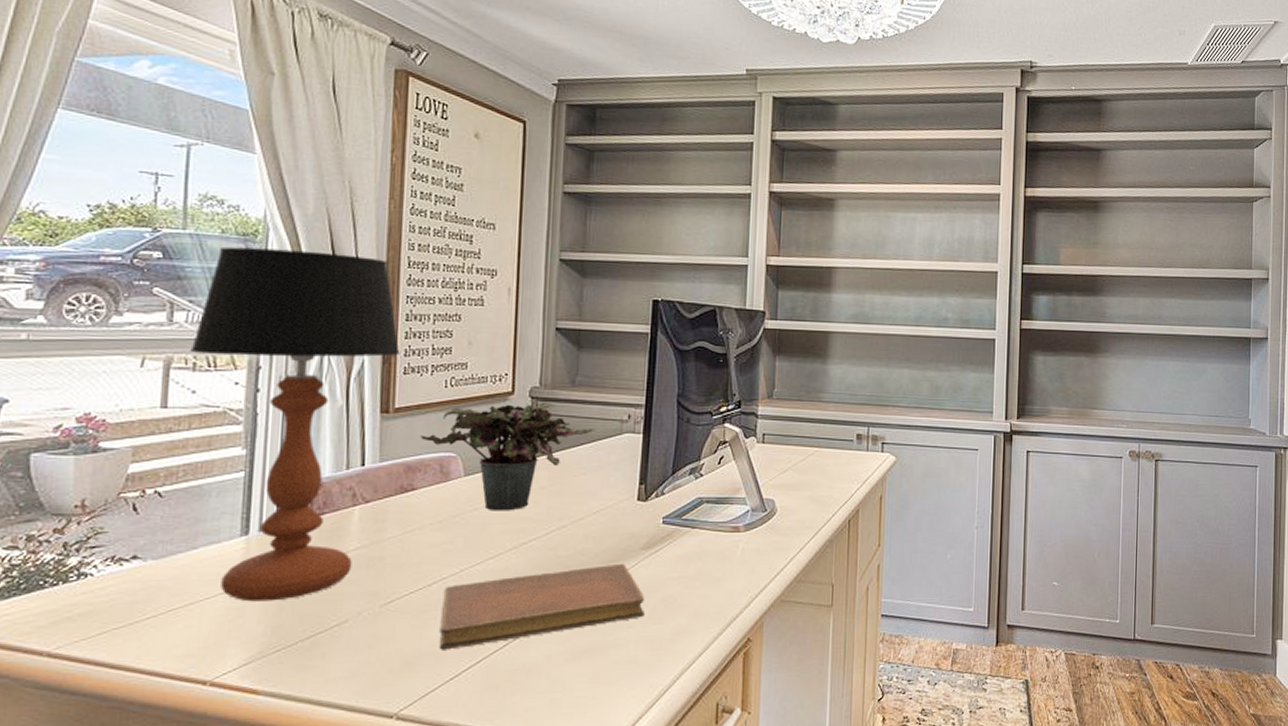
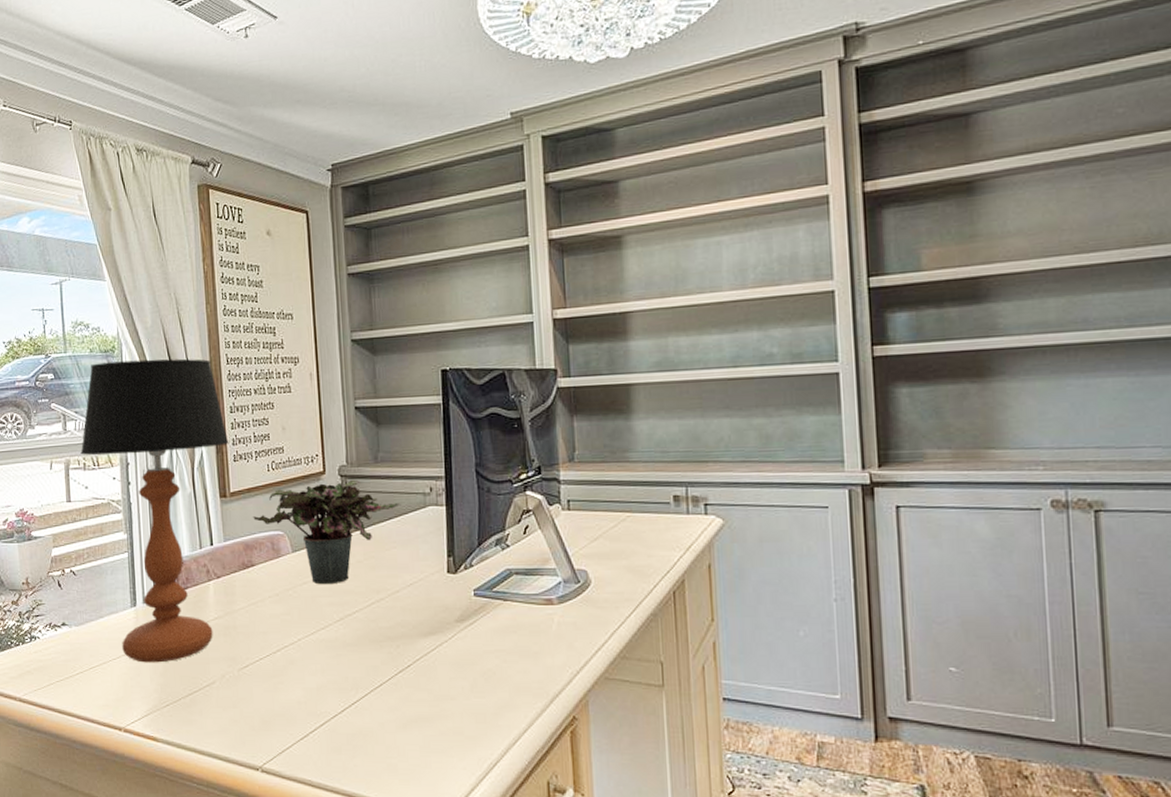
notebook: present [439,563,645,650] -> none [286,635,466,712]

